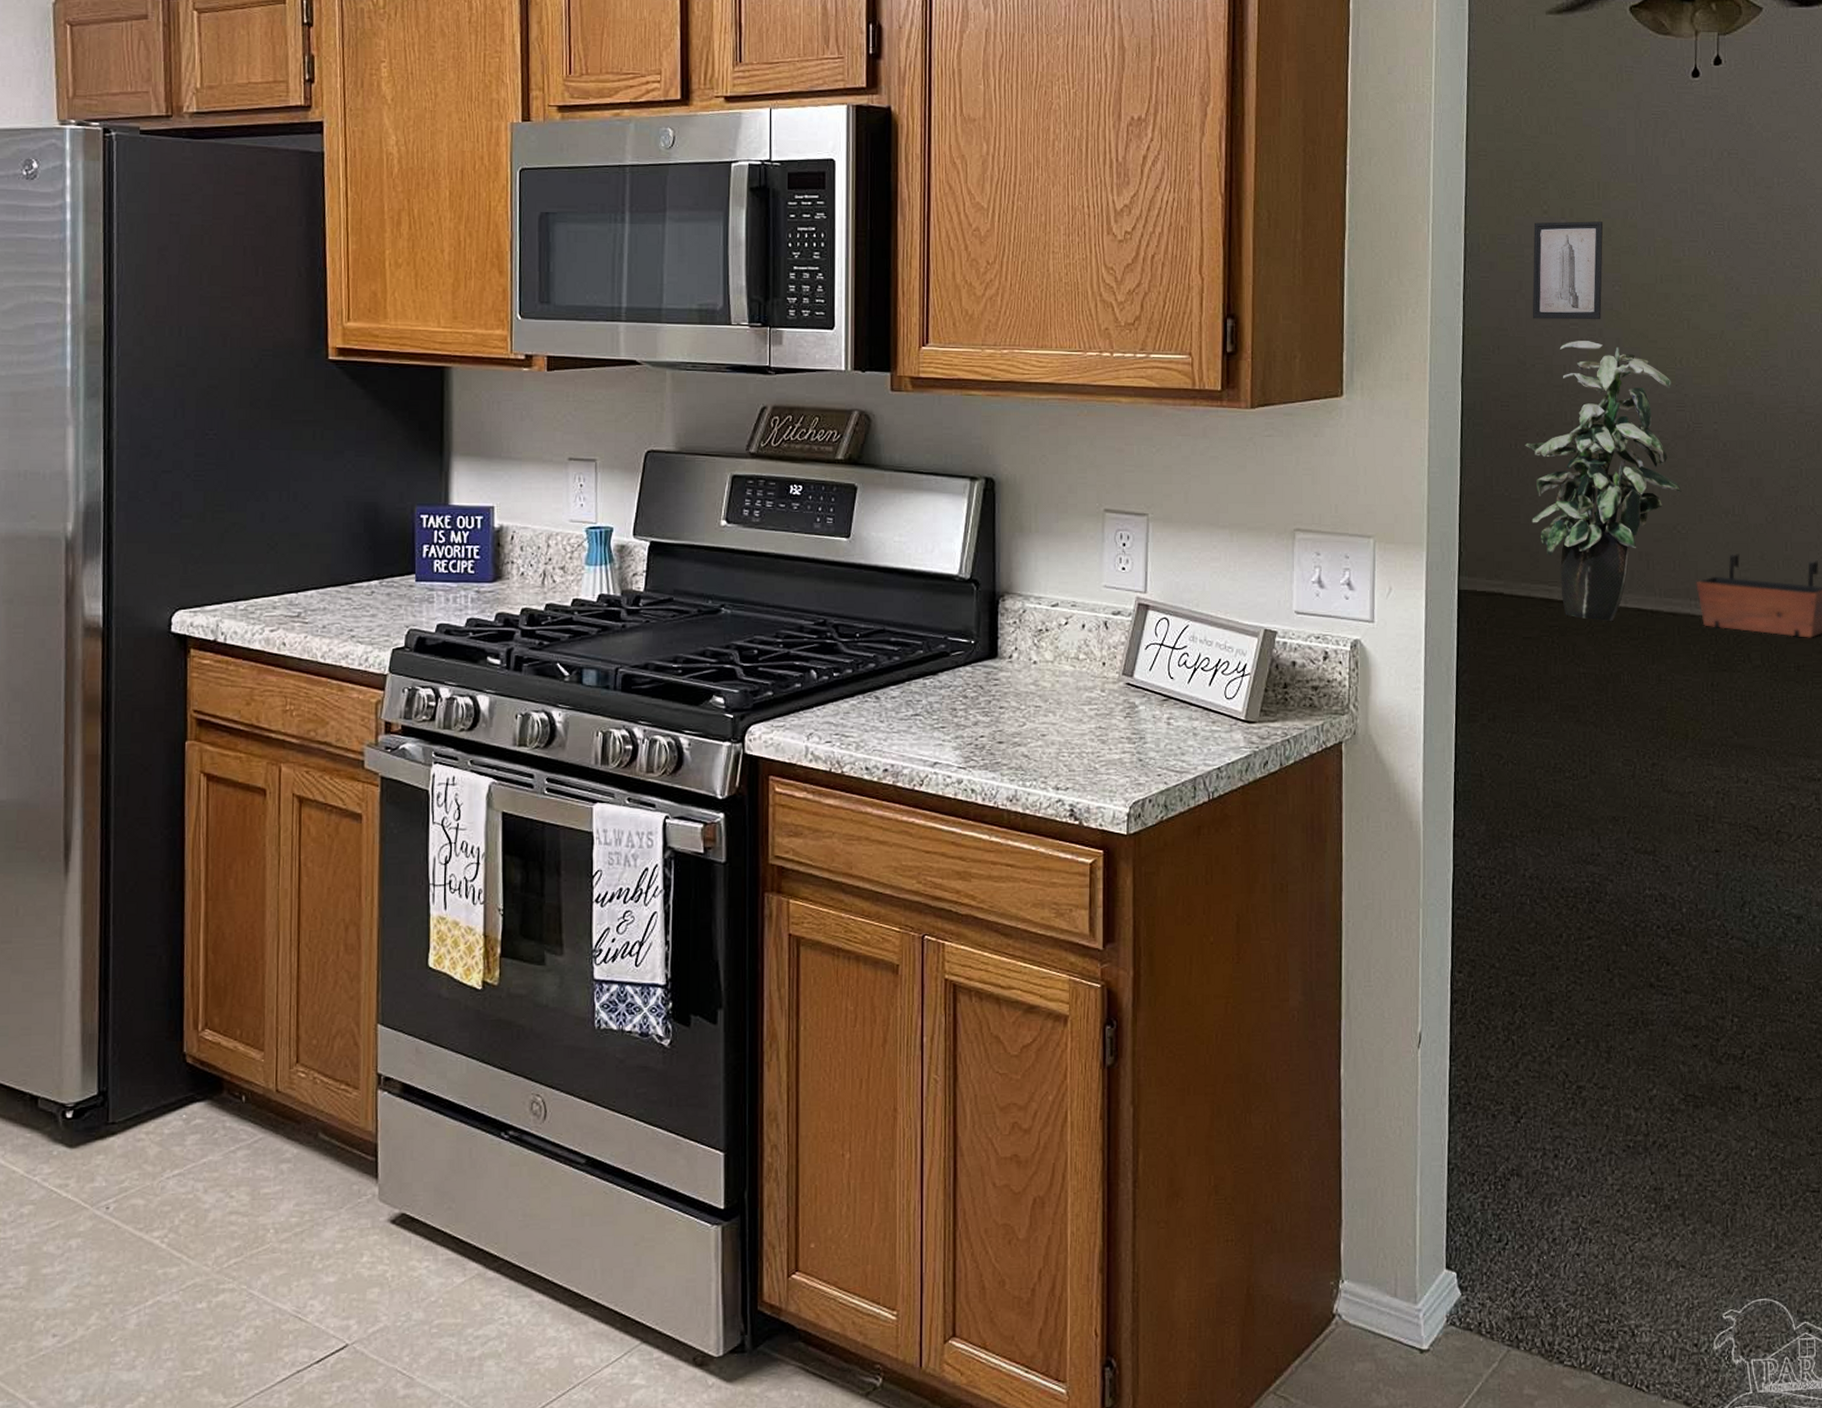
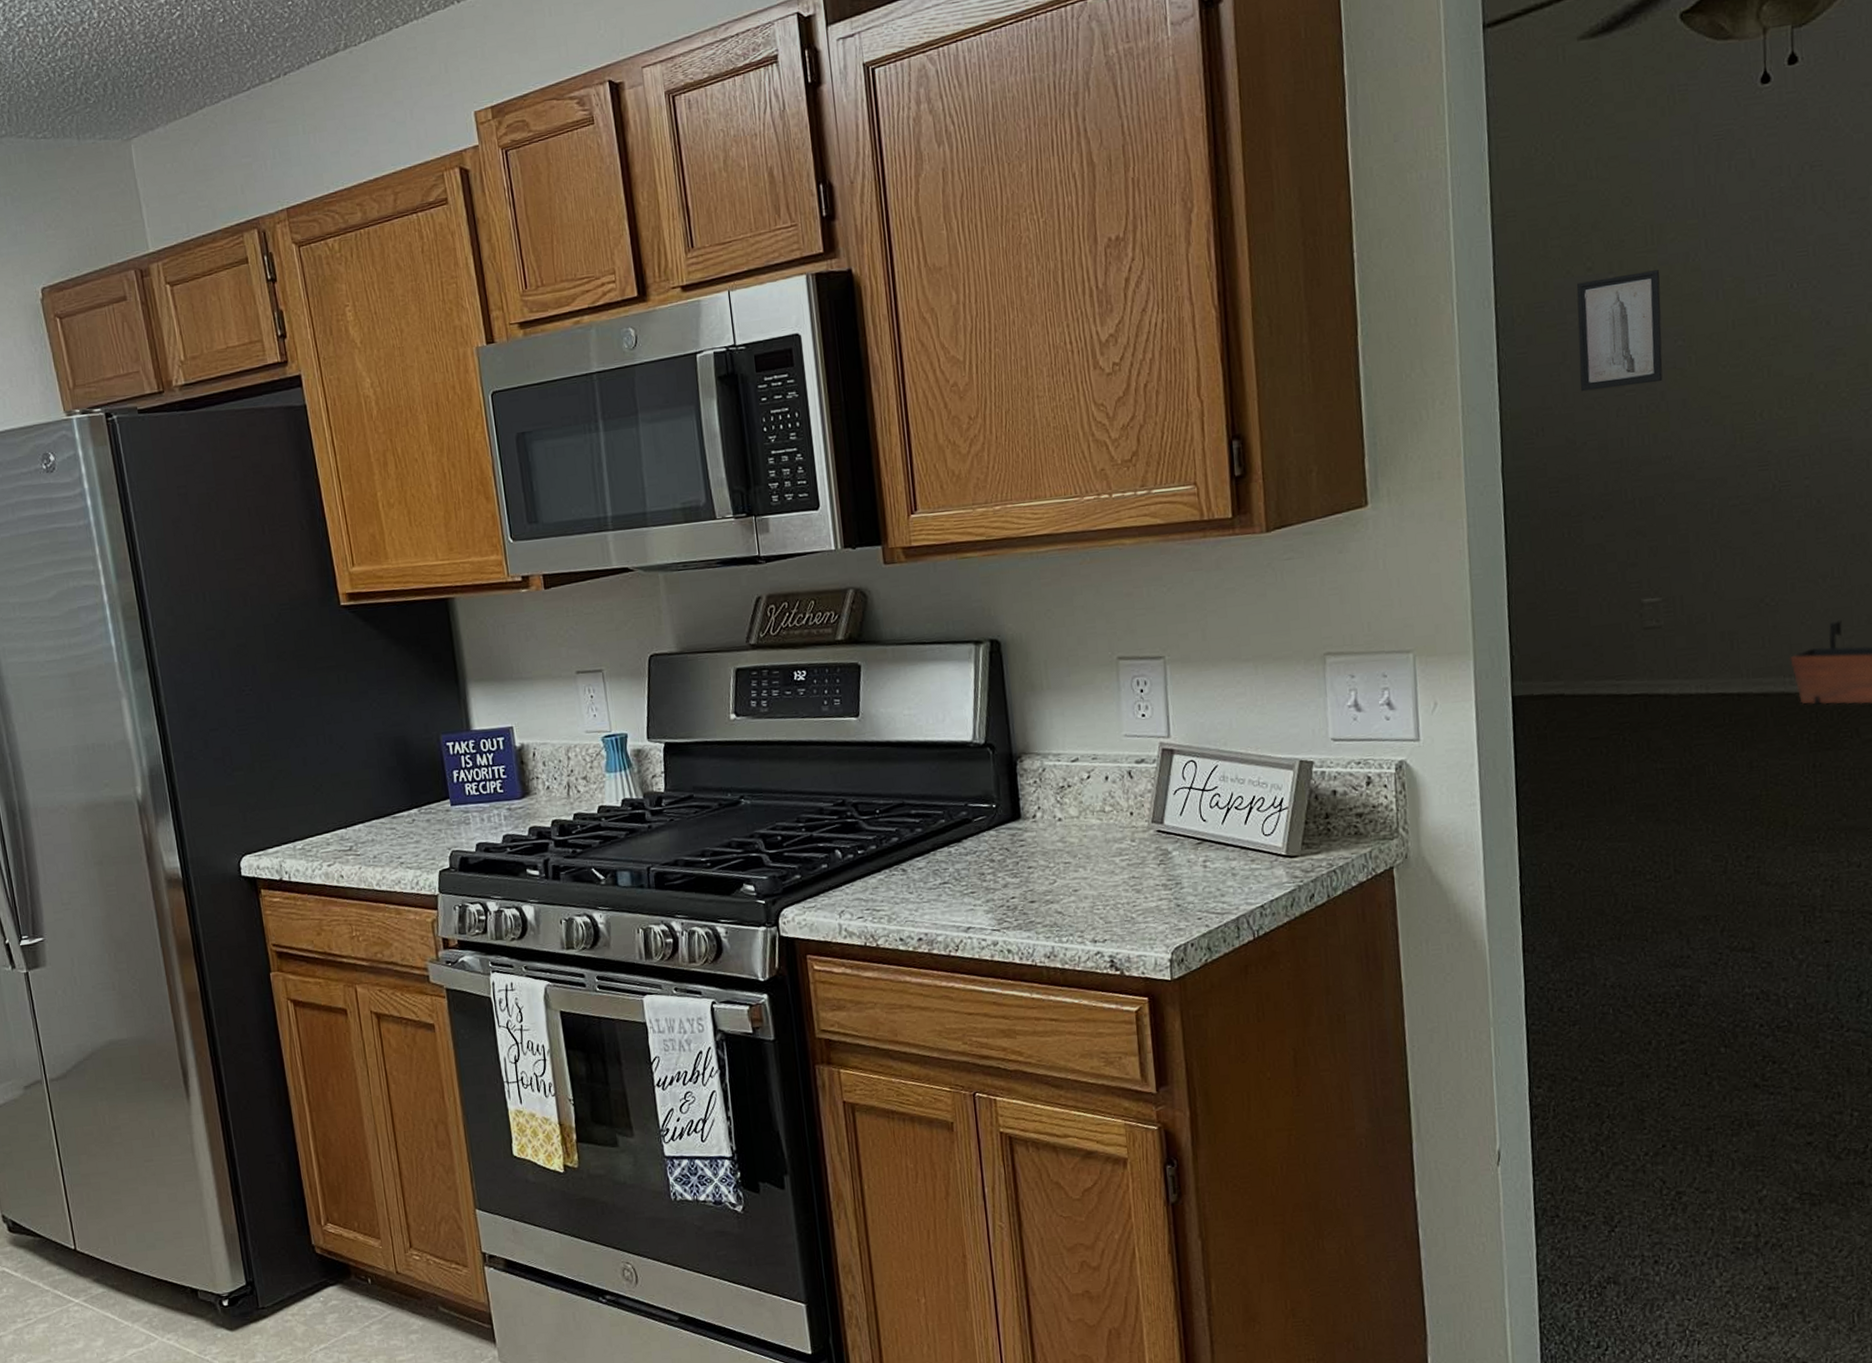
indoor plant: present [1525,341,1682,622] -> none [1579,406,1769,711]

